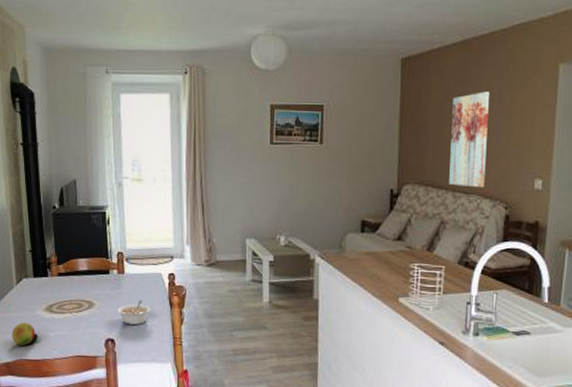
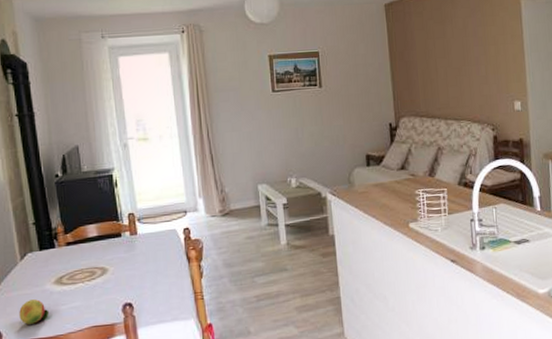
legume: present [117,300,151,326] -> none [133,259,169,287]
wall art: present [449,92,489,188] -> none [434,28,472,114]

